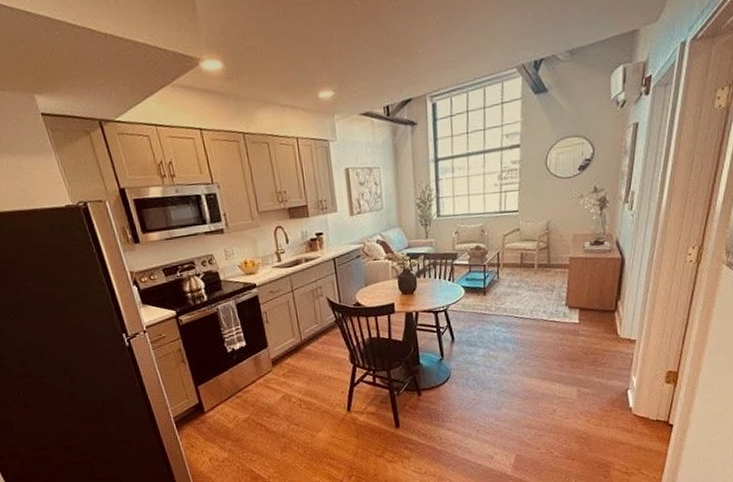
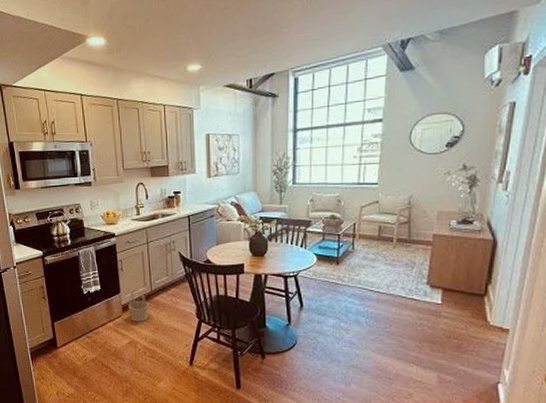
basket: none [278,340,300,375] -> present [128,289,149,322]

